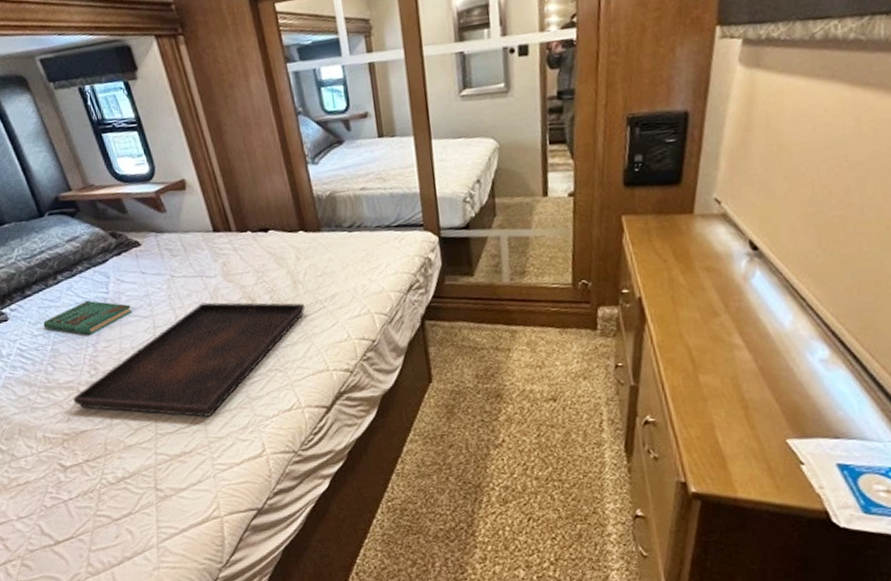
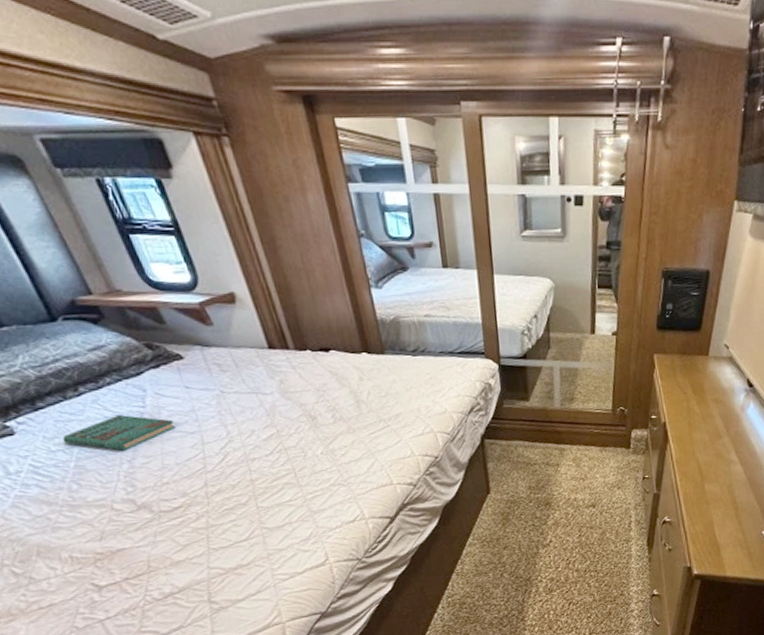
serving tray: present [73,302,306,417] -> none [105,419,369,531]

